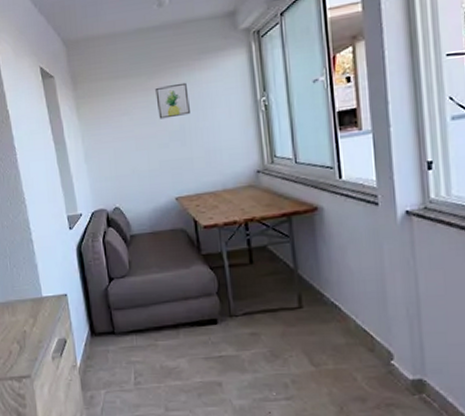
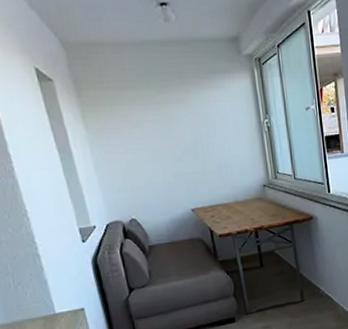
wall art: present [155,82,190,119] -> none [166,99,201,133]

